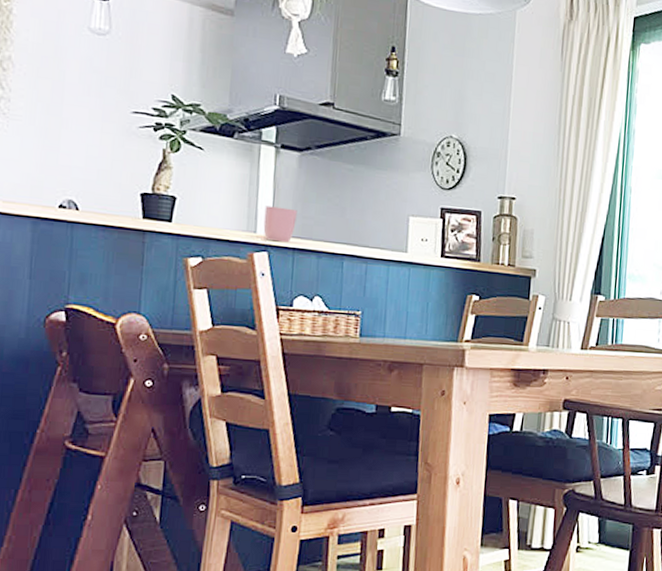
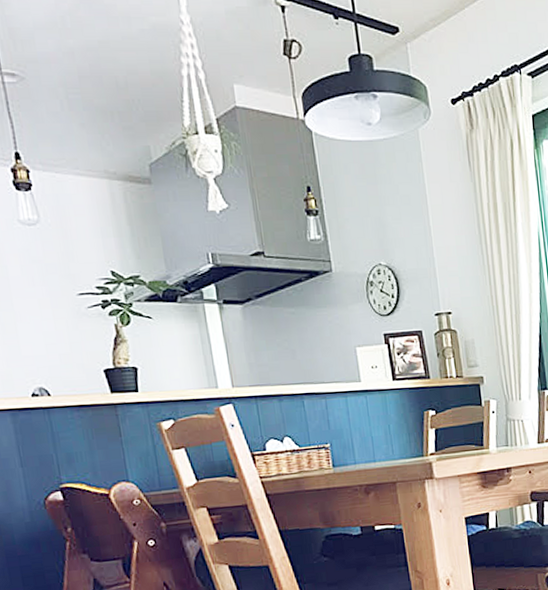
cup: present [263,205,297,243] -> none [220,359,253,393]

